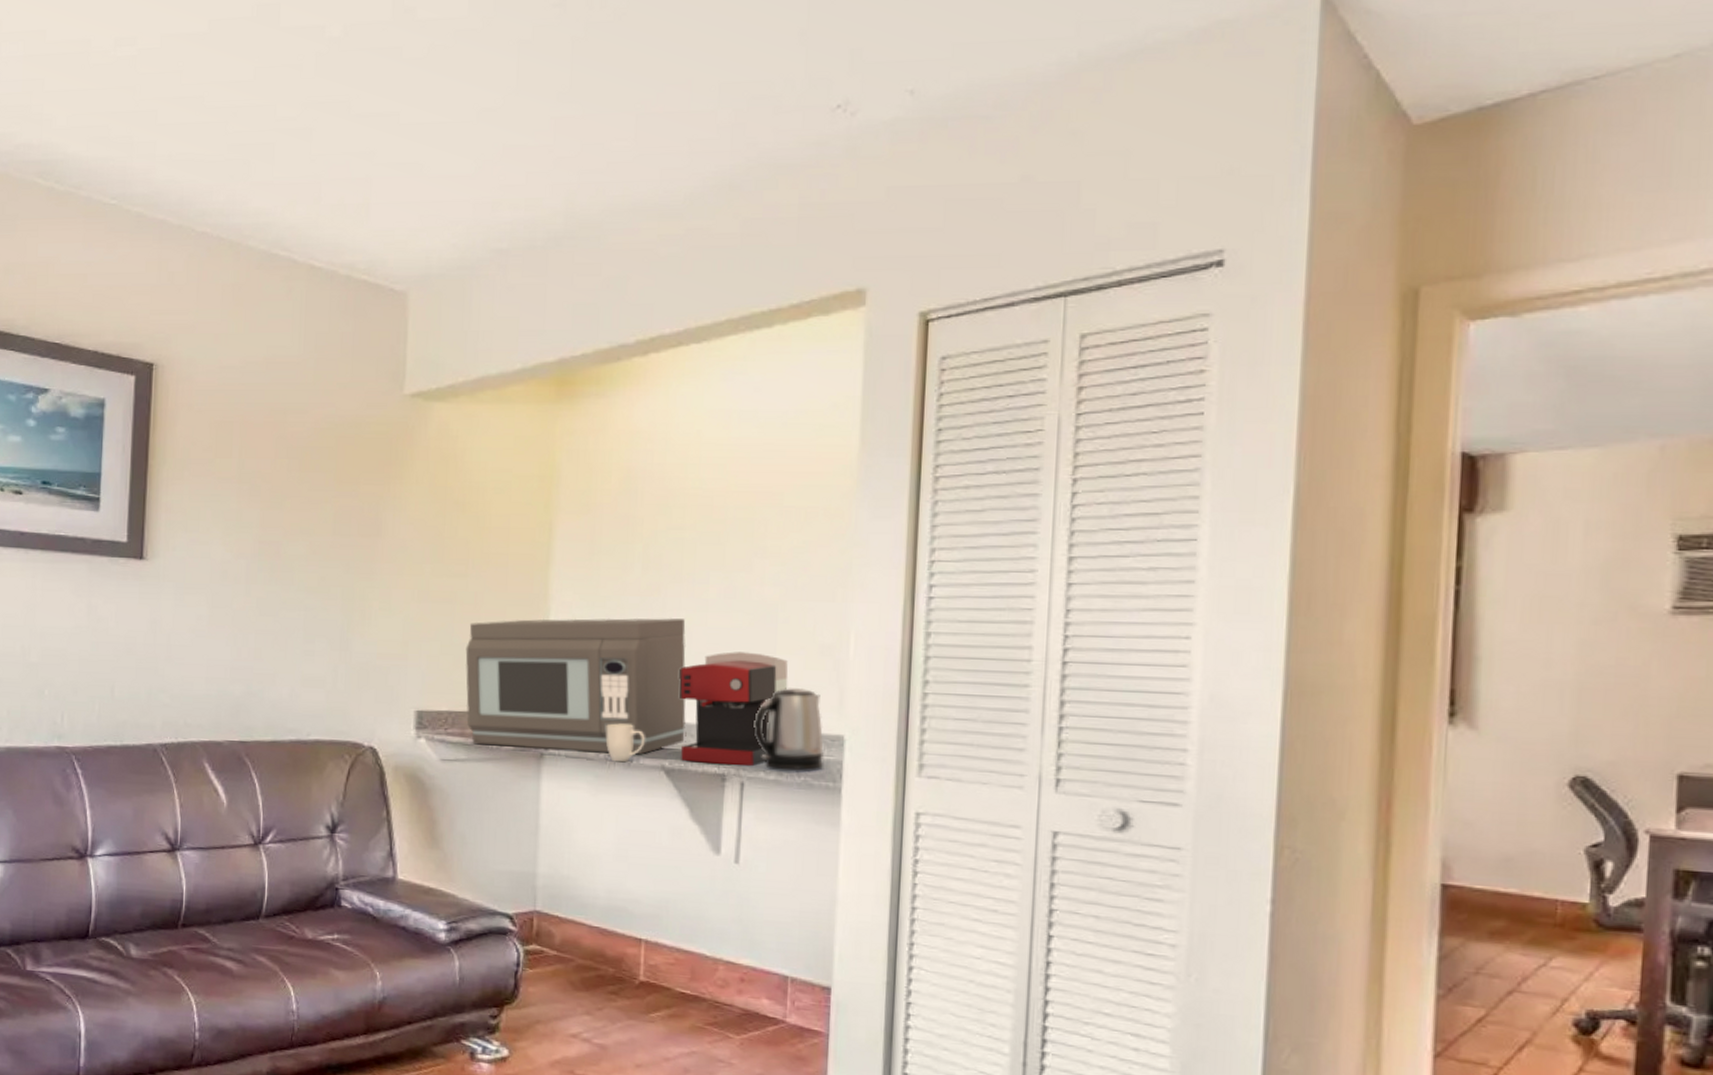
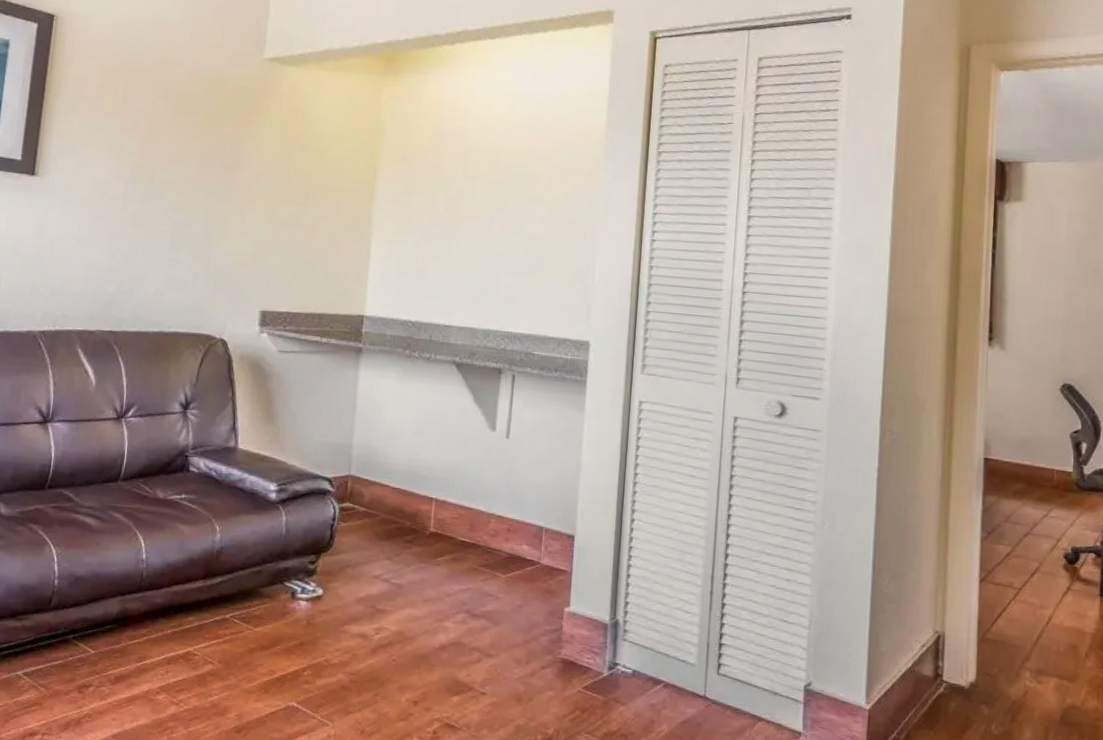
microwave: present [465,618,687,755] -> none [302,241,476,352]
mug: present [605,723,645,763] -> none [411,326,442,357]
coffee maker: present [678,652,789,767] -> none [468,274,550,363]
kettle: present [753,688,824,772] -> none [523,303,575,369]

